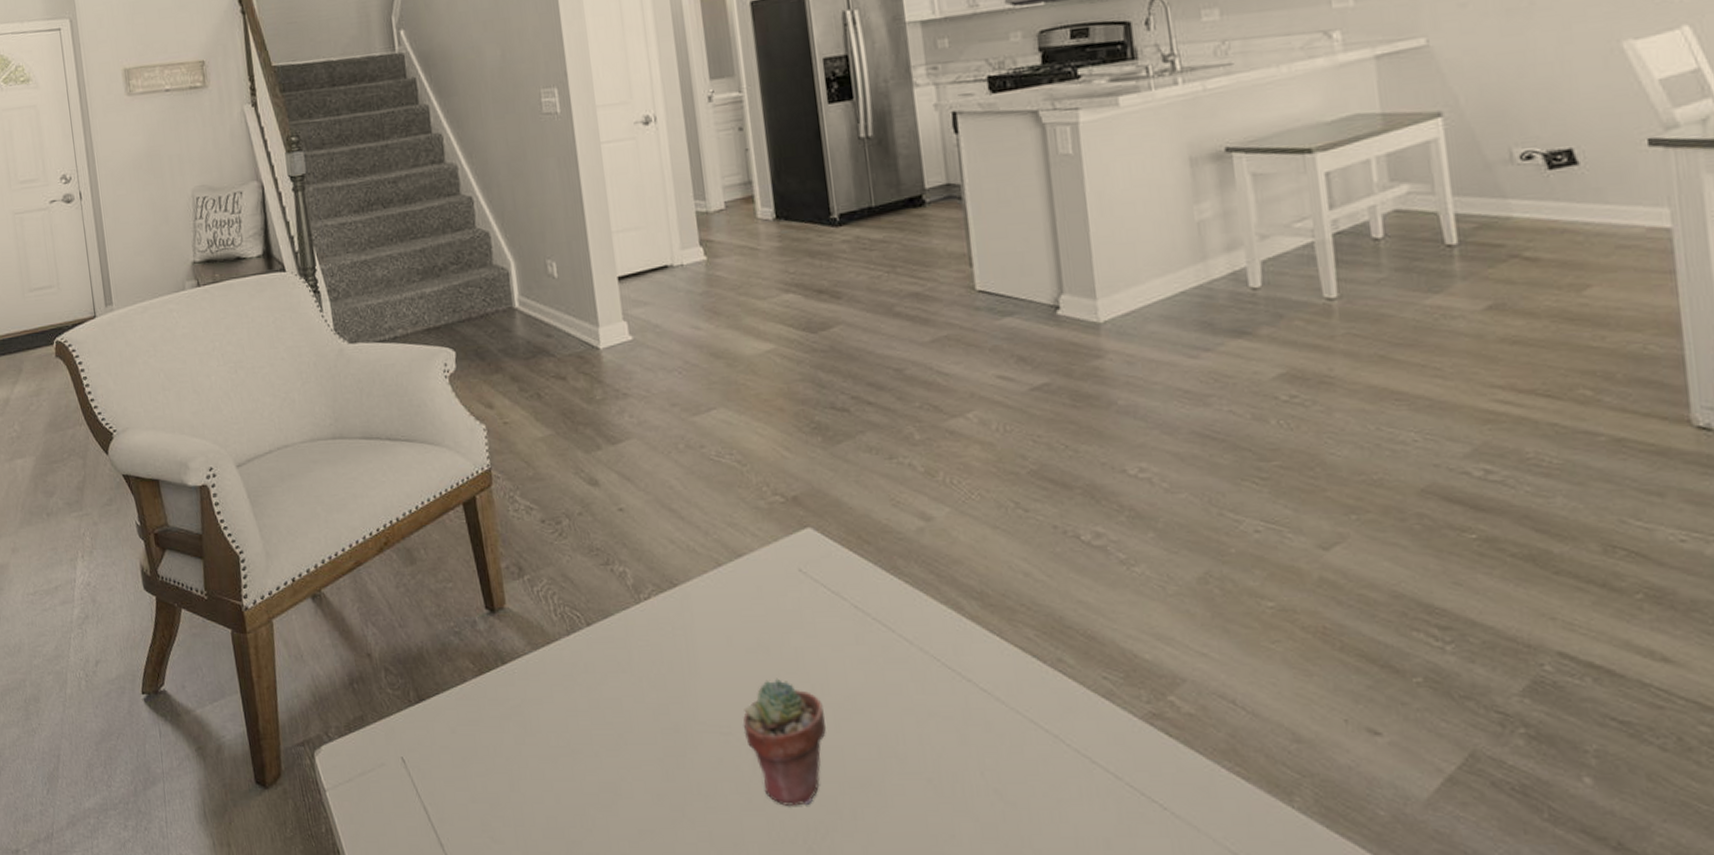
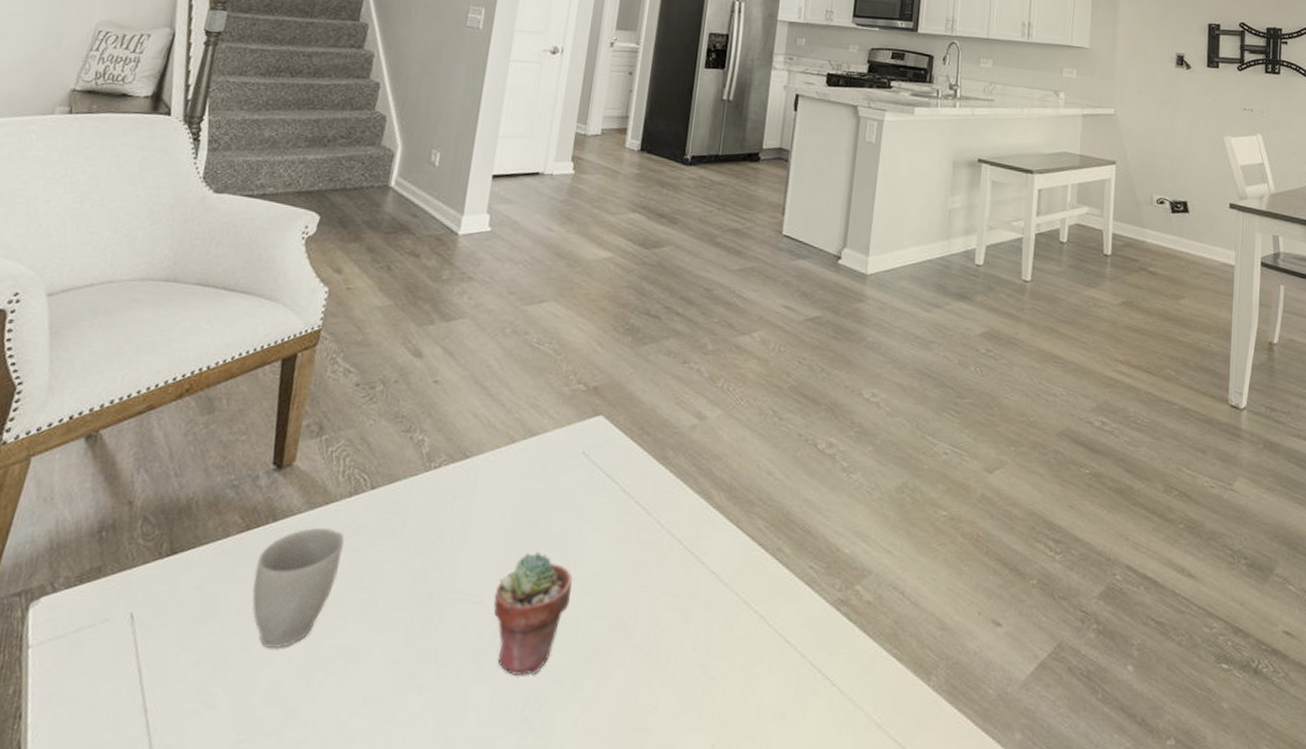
mug: none [499,667,579,785] -> present [252,528,345,648]

